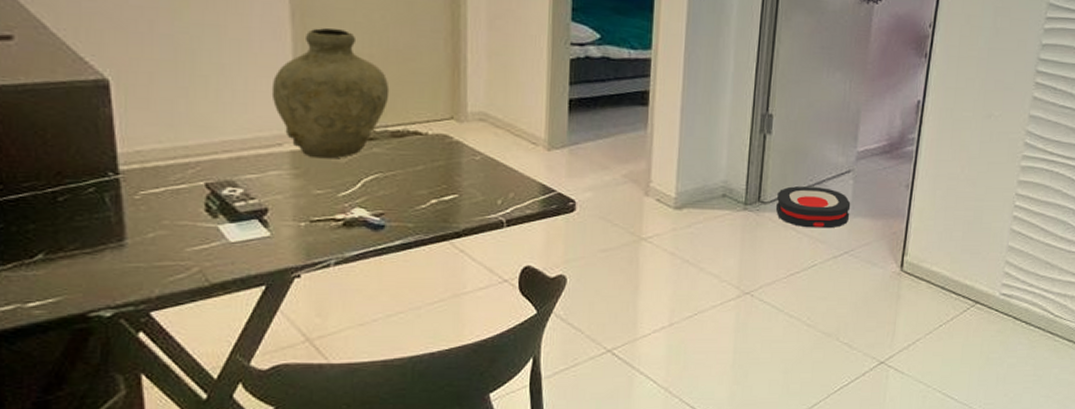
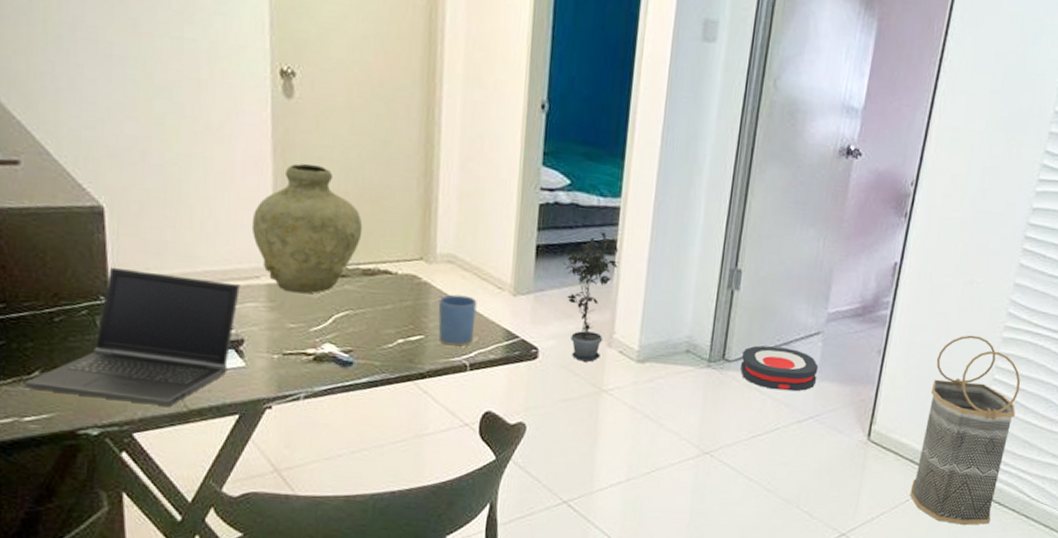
laptop computer: none [28,141,261,282] -> present [25,267,240,406]
mug: none [471,152,511,203] -> present [438,294,477,346]
potted plant: none [595,84,653,211] -> present [561,232,620,362]
basket: none [943,165,1040,345] -> present [909,335,1021,525]

